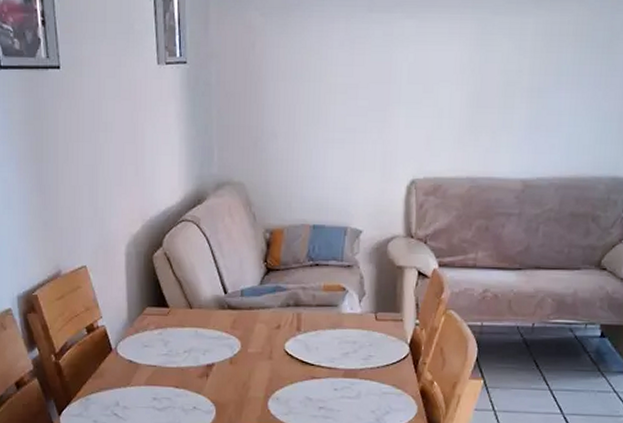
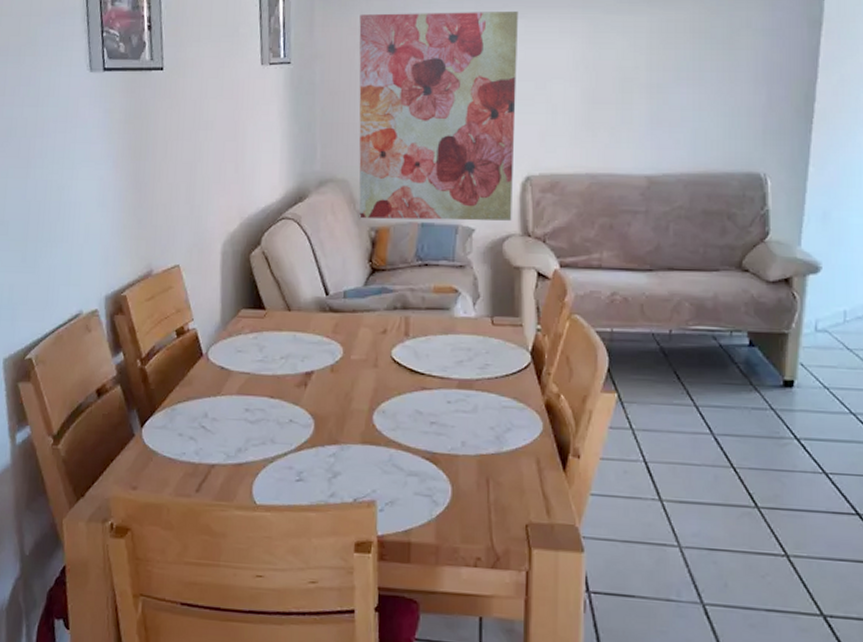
wall art: none [254,10,410,223] -> present [359,10,518,221]

